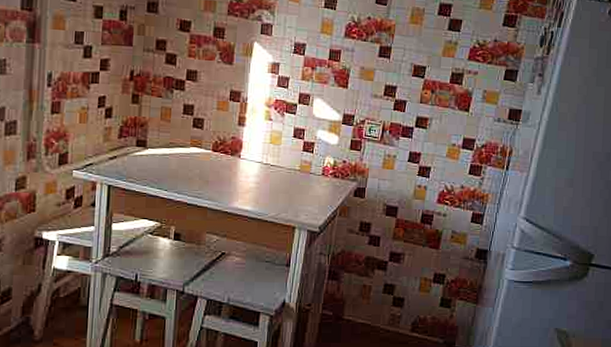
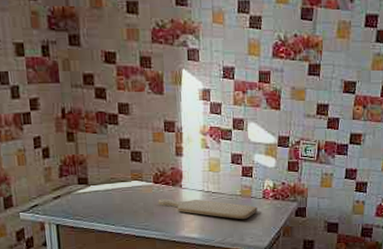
chopping board: none [214,167,316,195] -> present [158,198,258,219]

